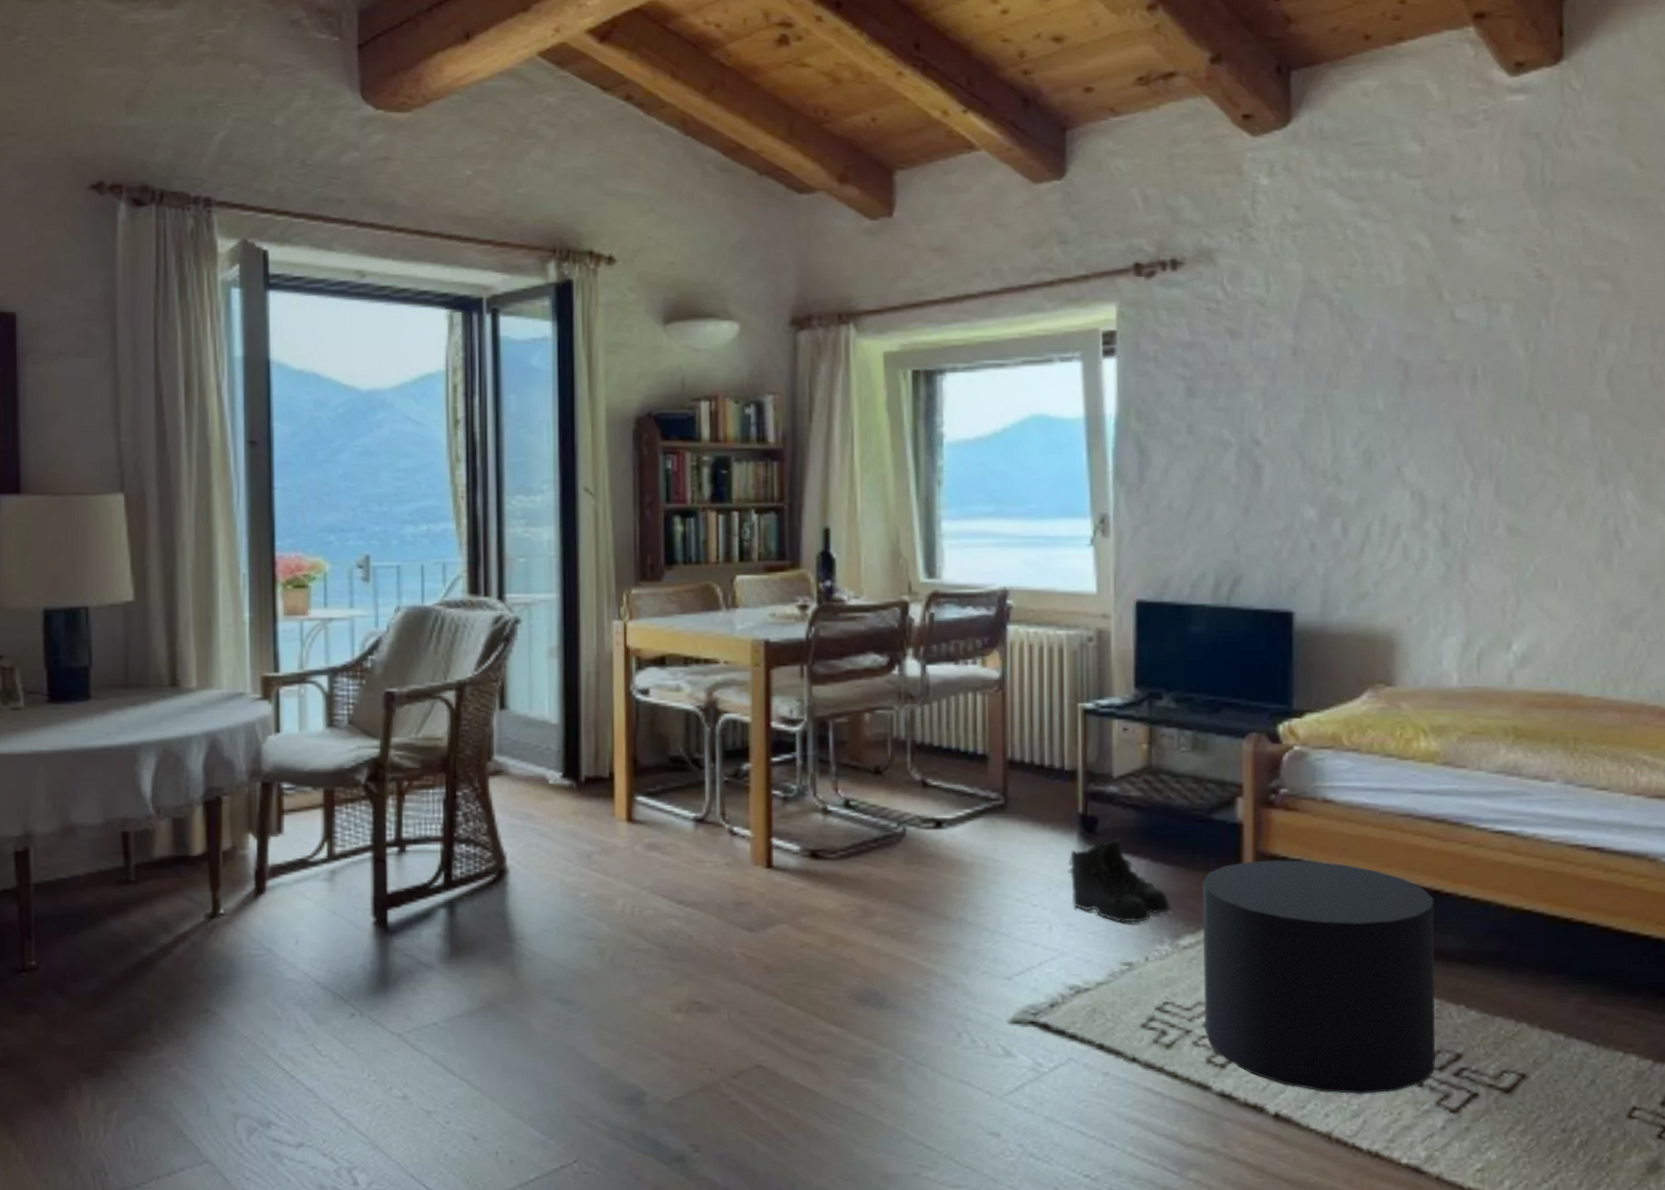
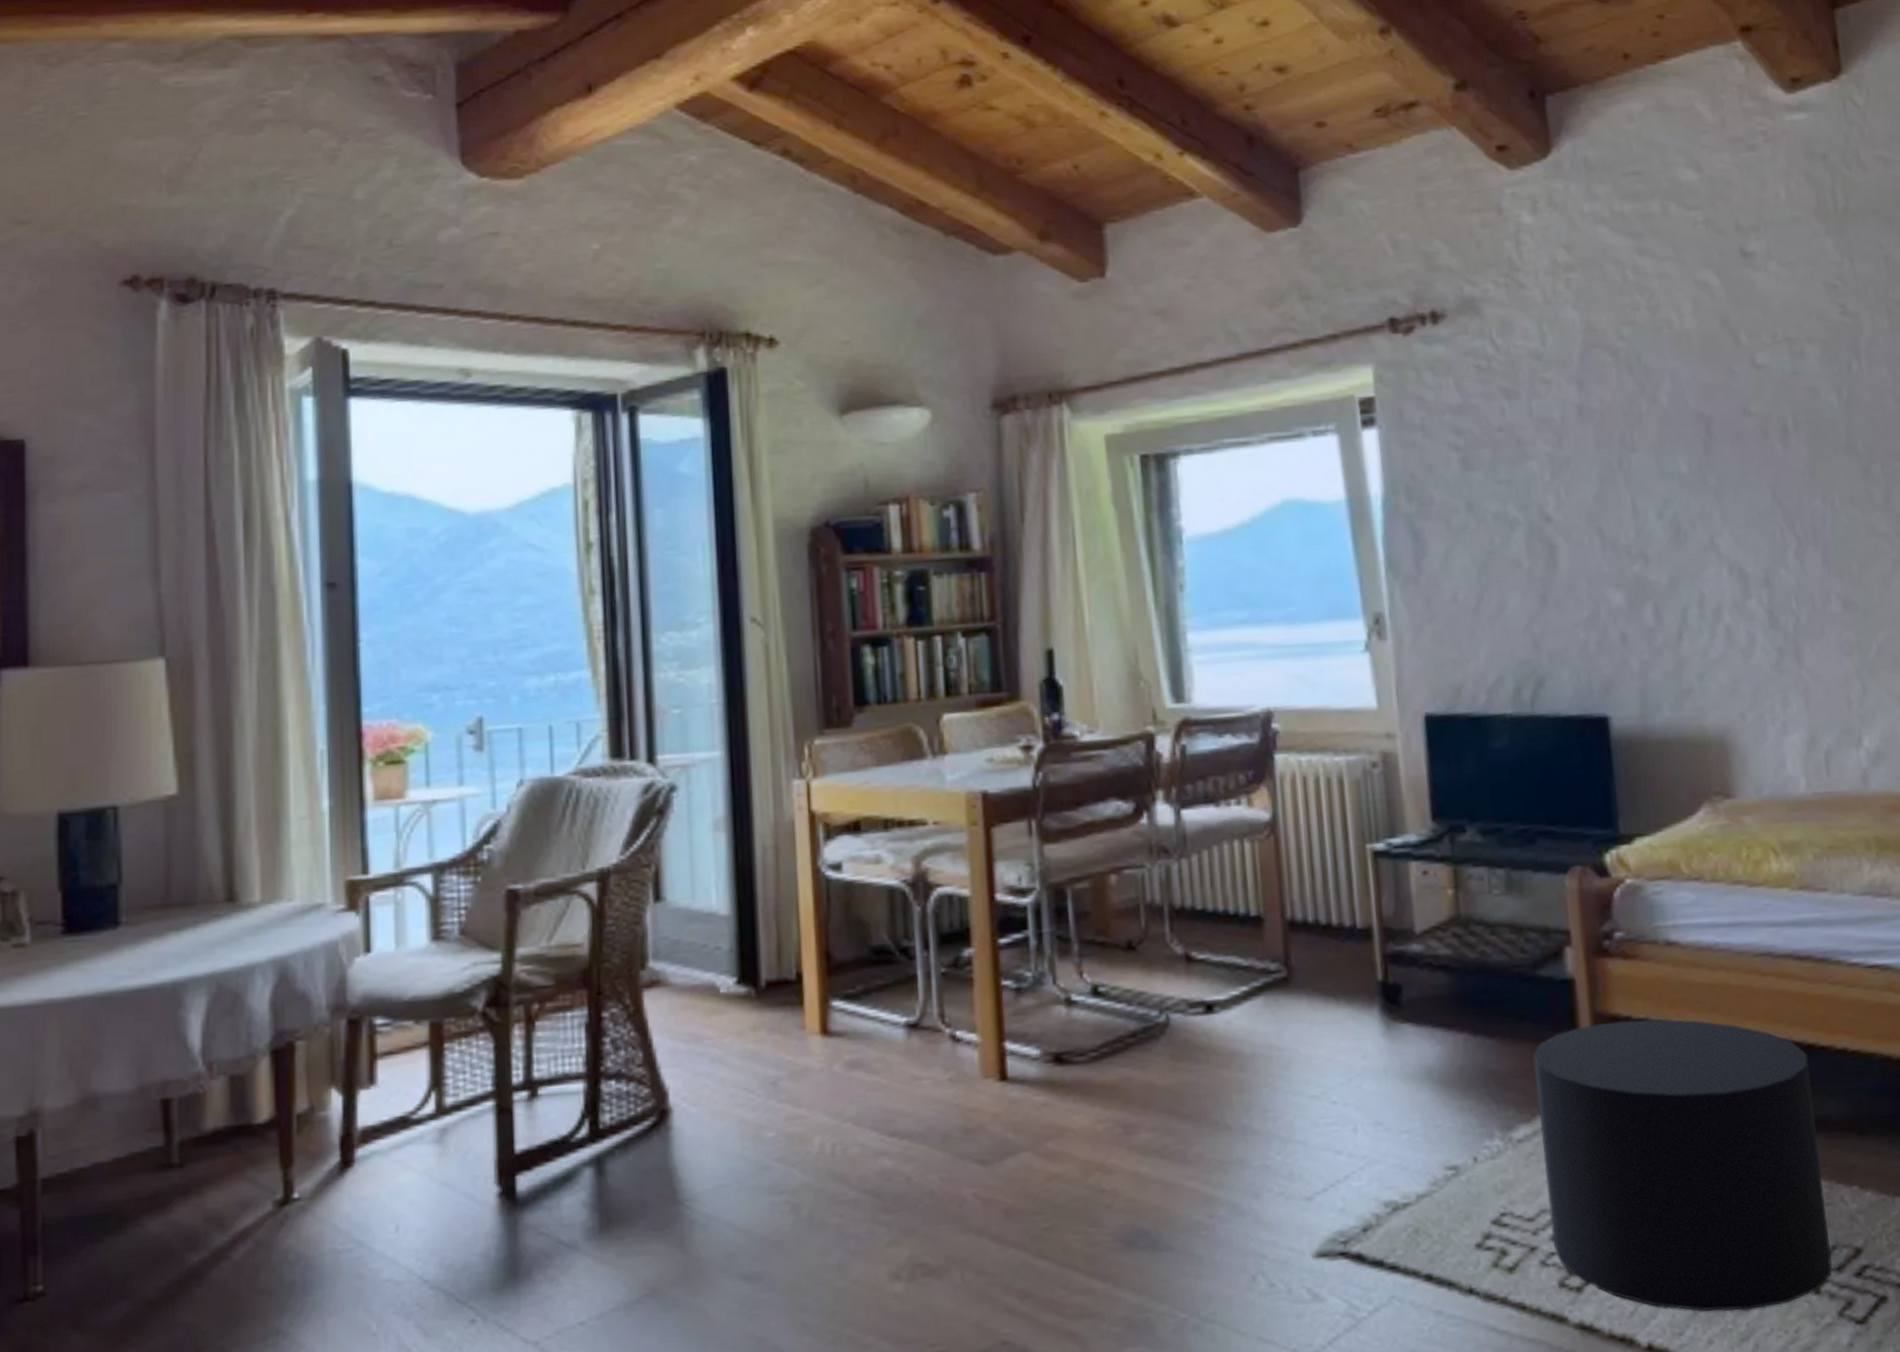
boots: present [1068,839,1172,924] -> none [1370,1010,1500,1117]

